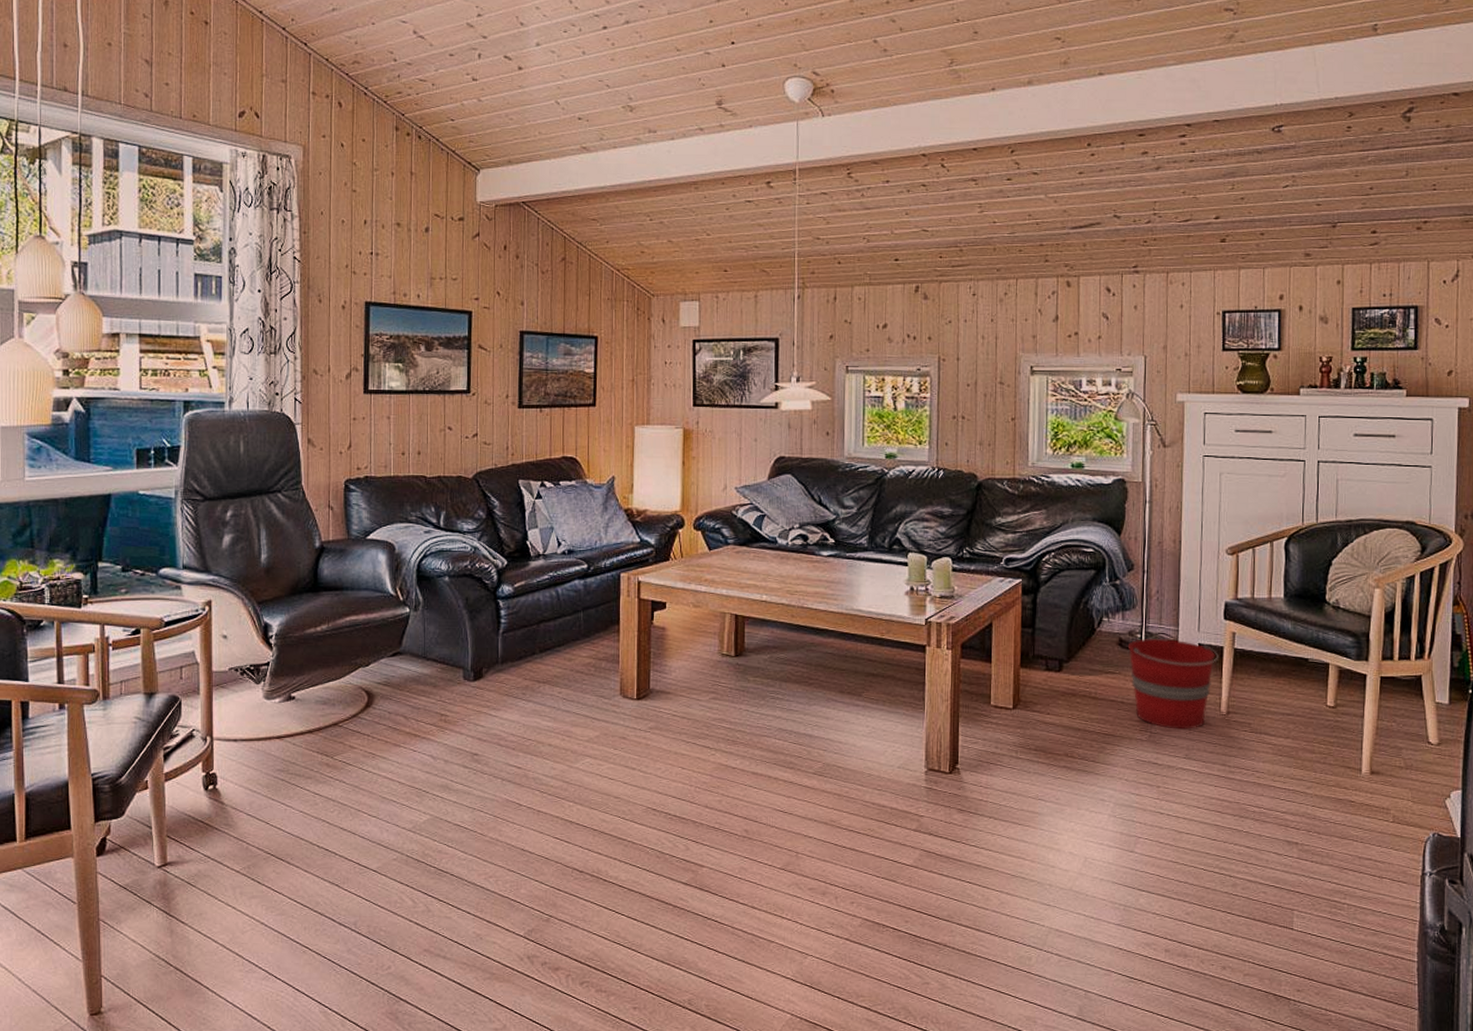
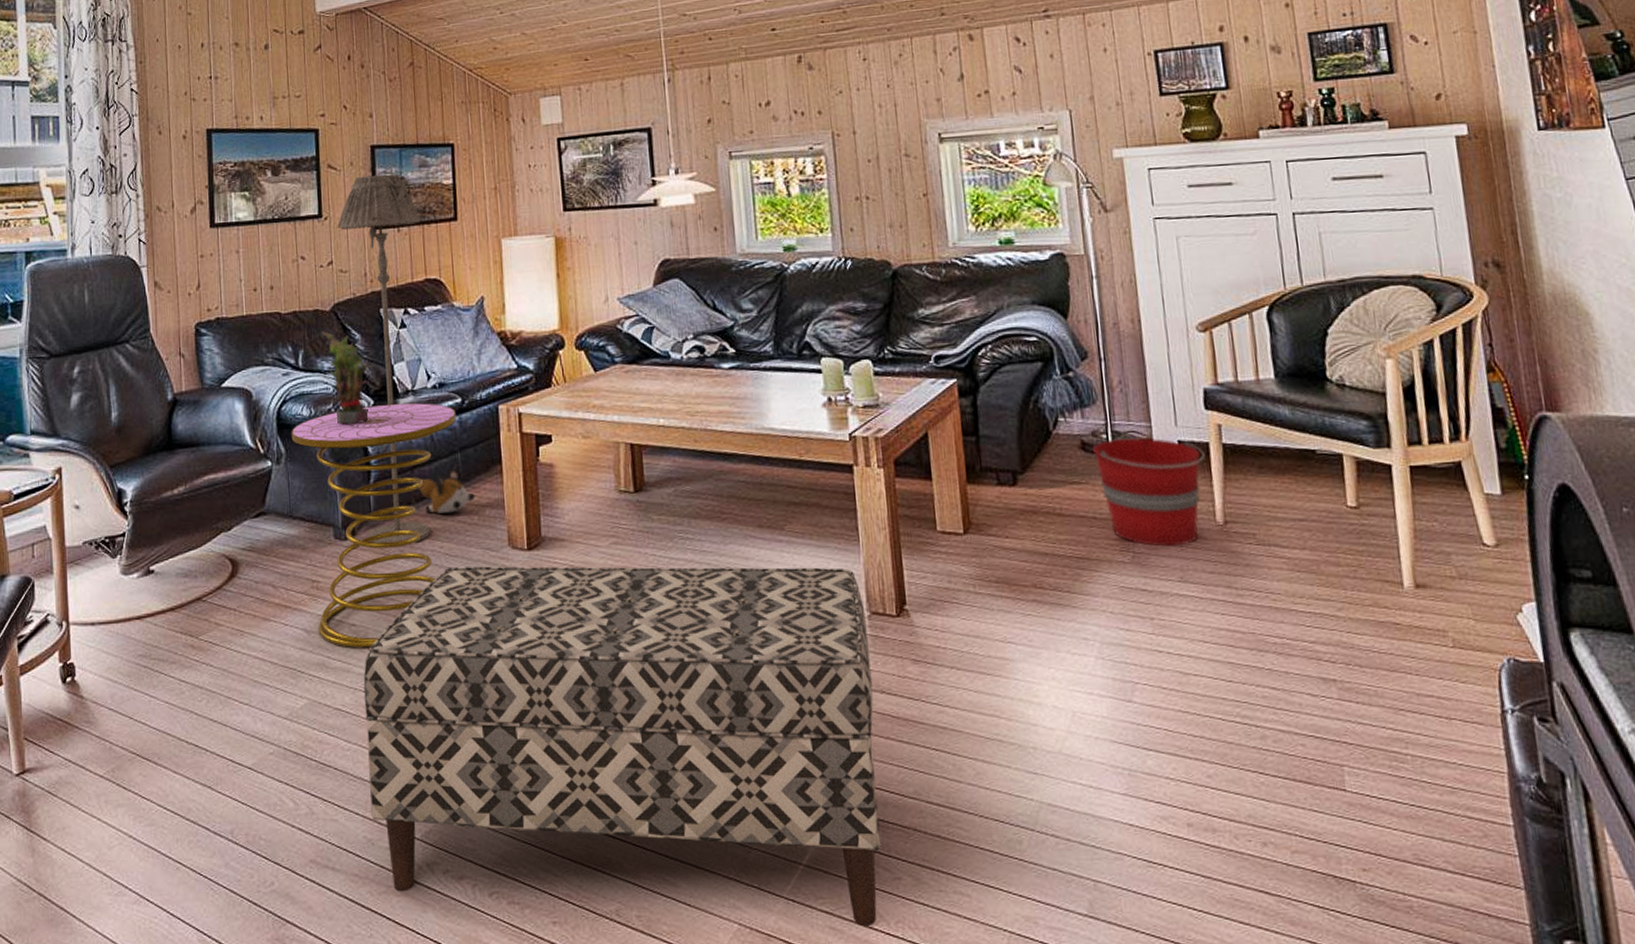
side table: none [429,565,582,775] -> present [291,402,456,648]
potted plant: none [464,496,514,580] -> present [322,331,379,424]
bench: none [481,711,923,1020] -> present [363,566,881,927]
floor lamp: none [485,358,562,687] -> present [338,174,431,543]
plush toy: none [543,625,593,664] -> present [419,468,475,514]

